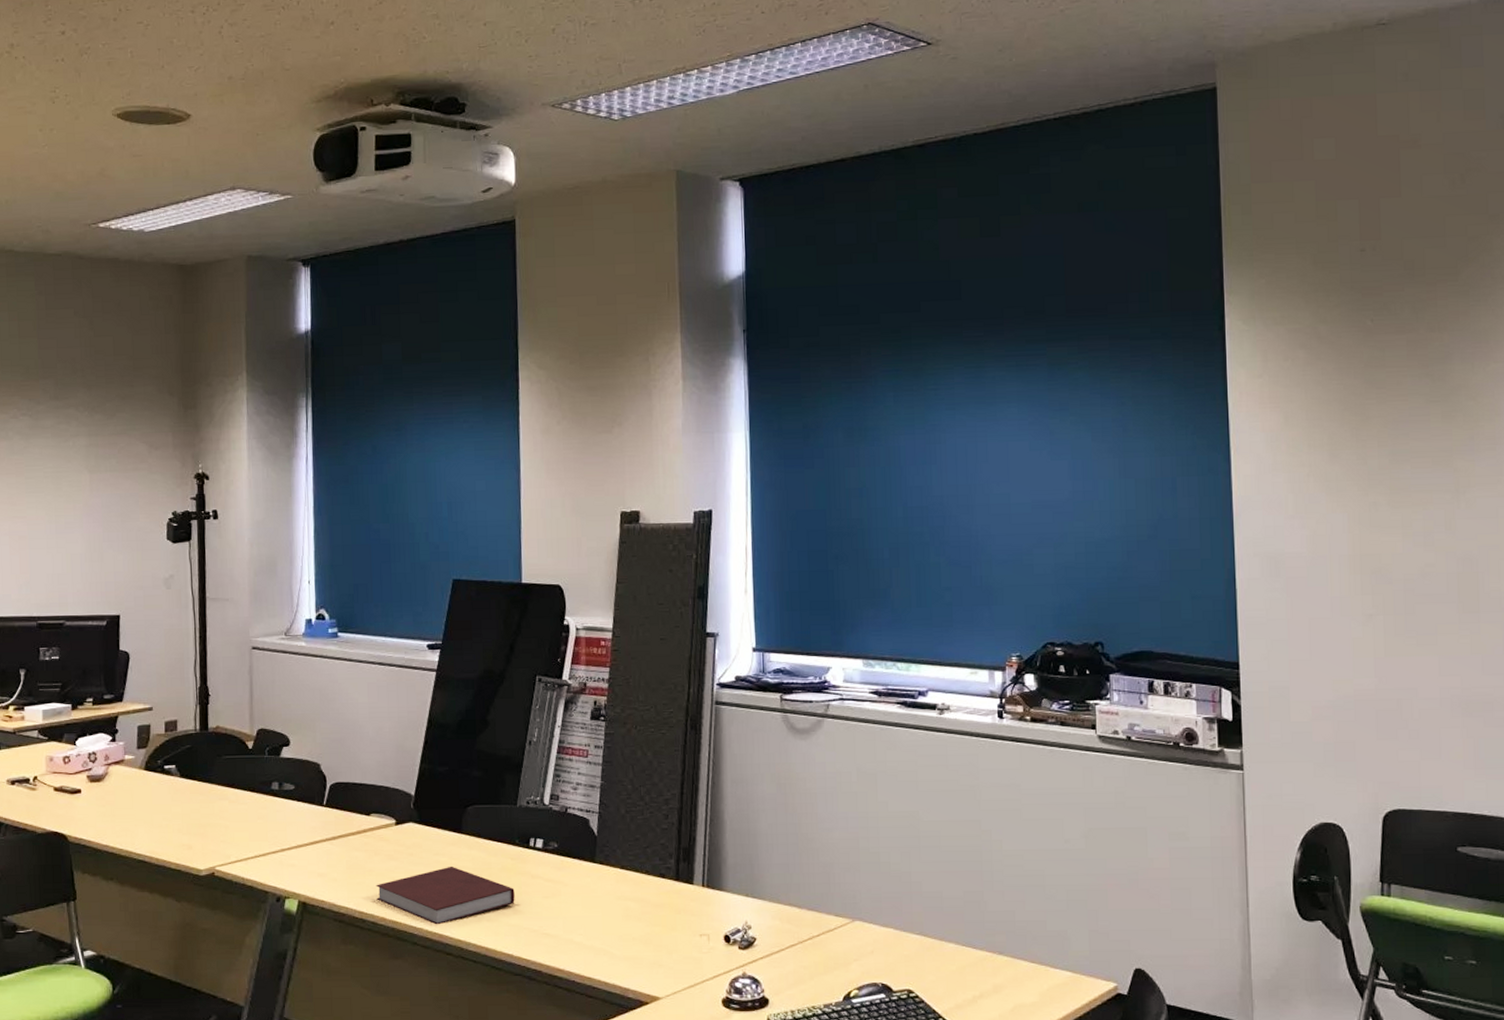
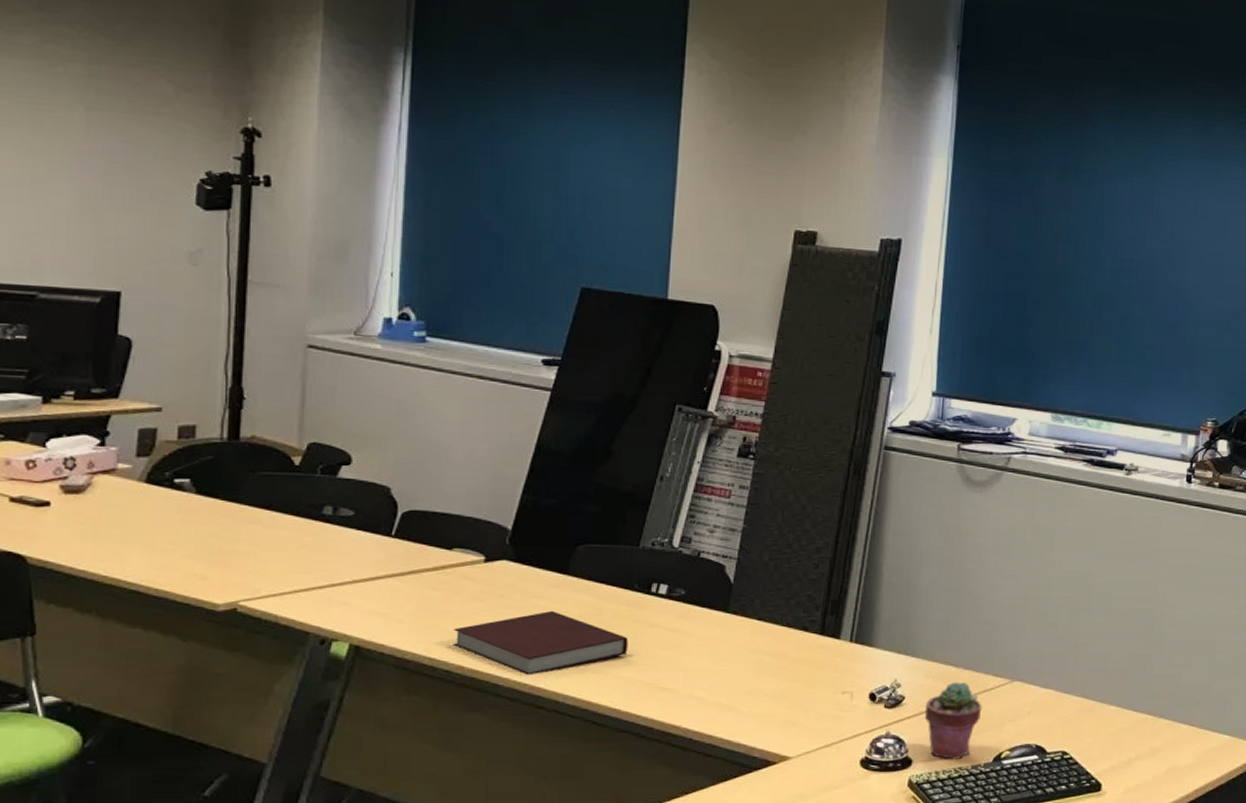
potted succulent: none [775,923,828,999] -> present [924,682,982,760]

